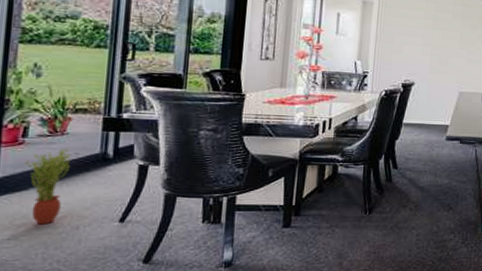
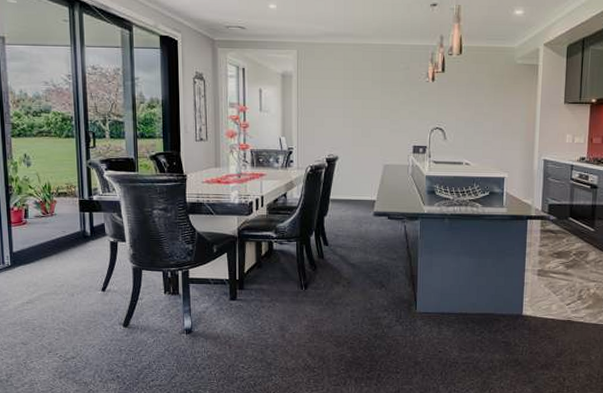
potted plant: present [24,147,72,225] -> none [29,226,61,292]

